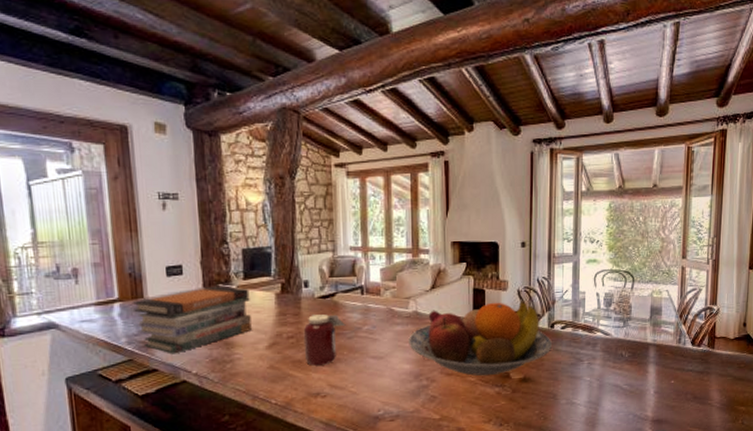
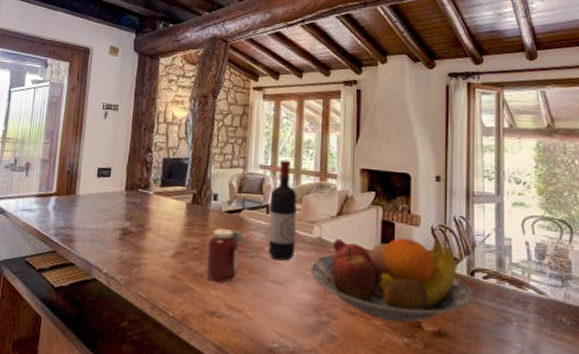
book stack: present [133,286,252,354] -> none [64,190,164,251]
wine bottle: none [363,239,392,337] -> present [268,160,297,261]

